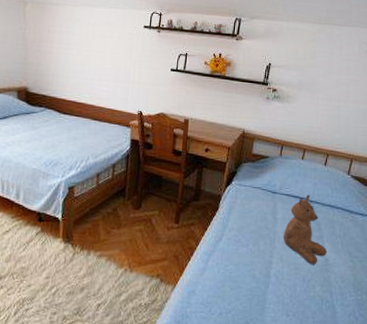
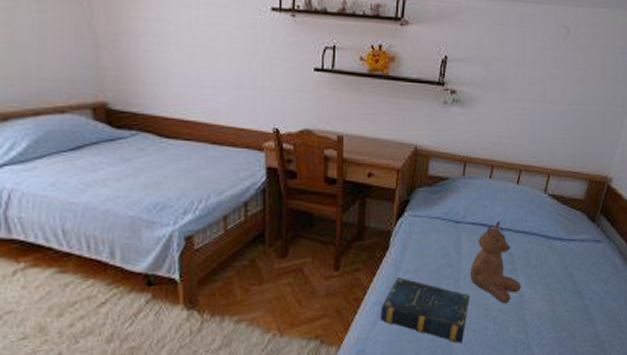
book: none [208,234,283,295] -> present [380,277,470,344]

